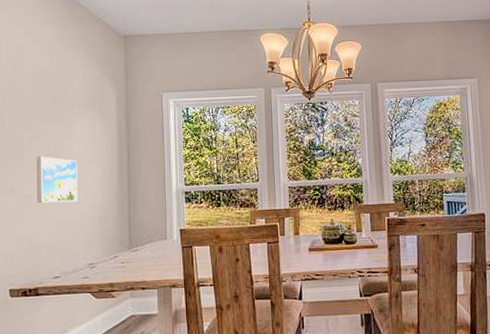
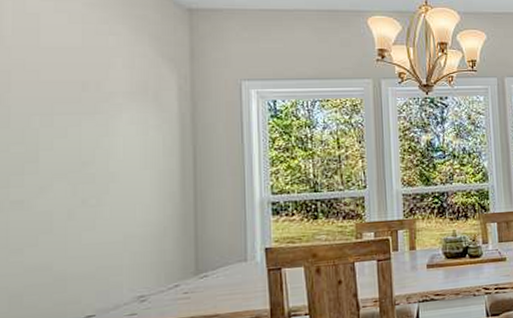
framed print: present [36,156,78,203] -> none [59,159,121,220]

